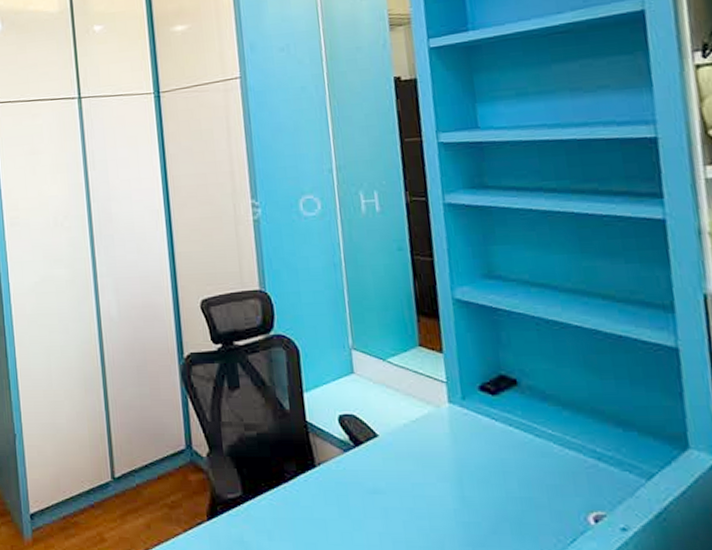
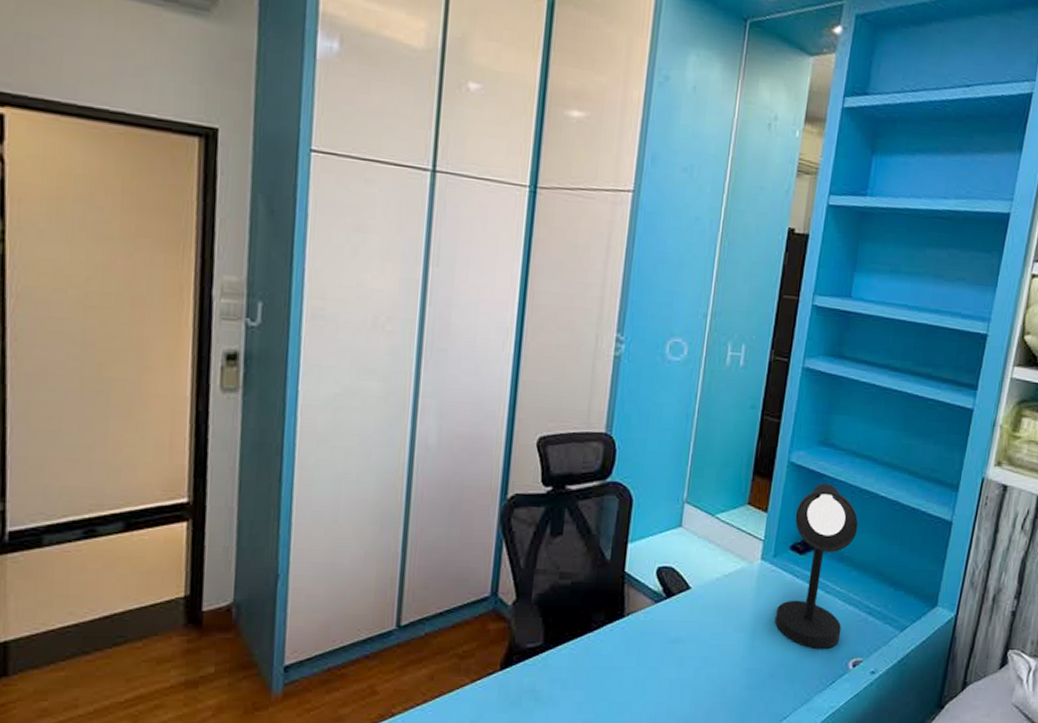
desk lamp: none [475,318,569,500] -> present [774,483,859,649]

